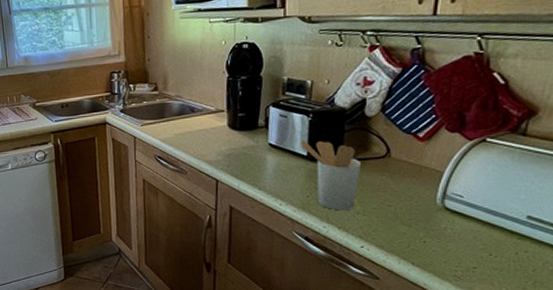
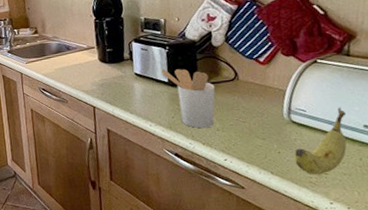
fruit: none [441,194,510,268] -> present [294,107,347,175]

